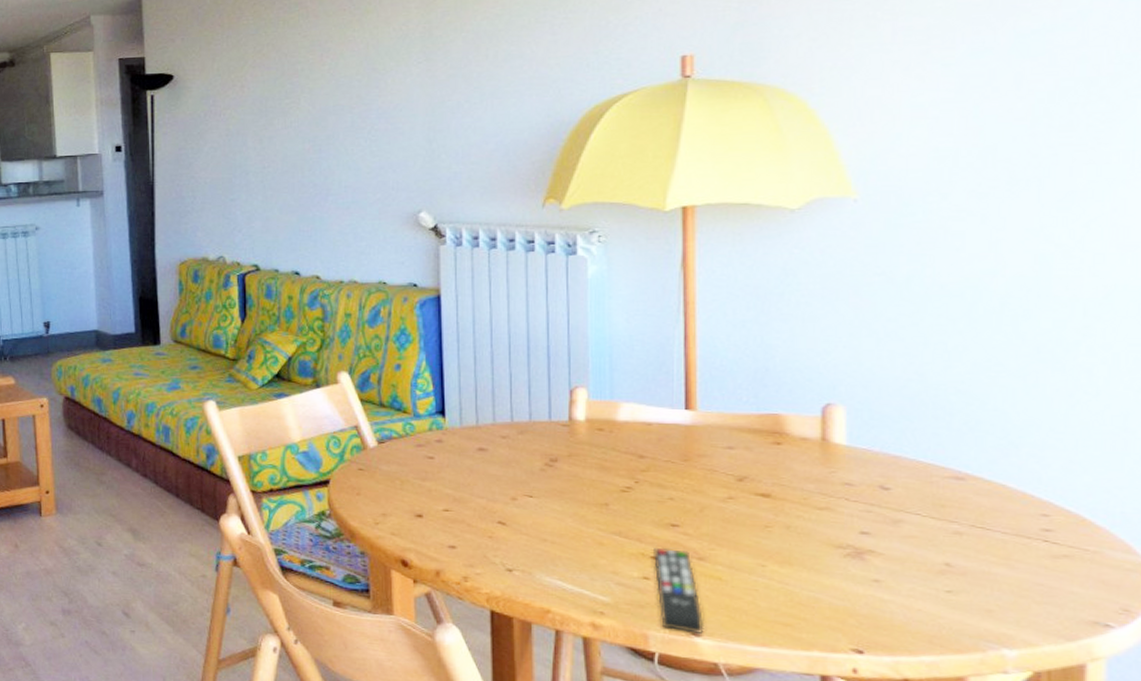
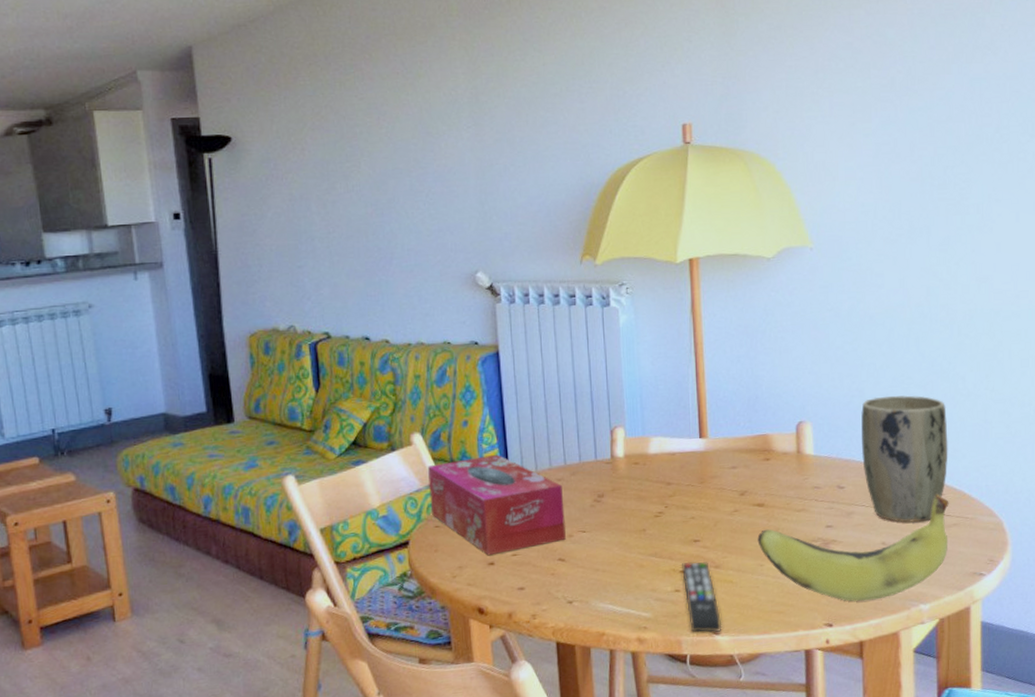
tissue box: none [355,402,508,507] -> present [428,454,566,556]
banana: none [759,514,1057,632] -> present [757,494,949,602]
plant pot: none [918,384,1060,547] -> present [861,395,948,523]

